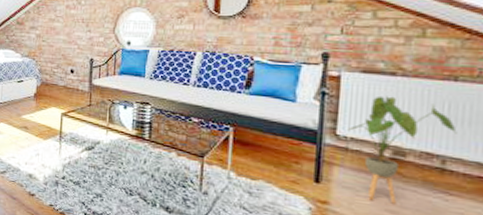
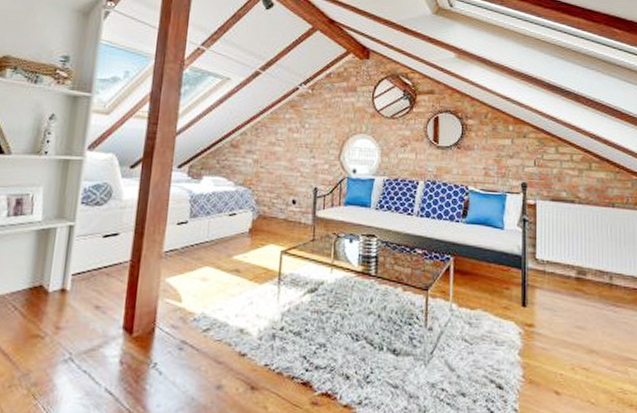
house plant: present [348,96,457,204] -> none [544,221,617,320]

